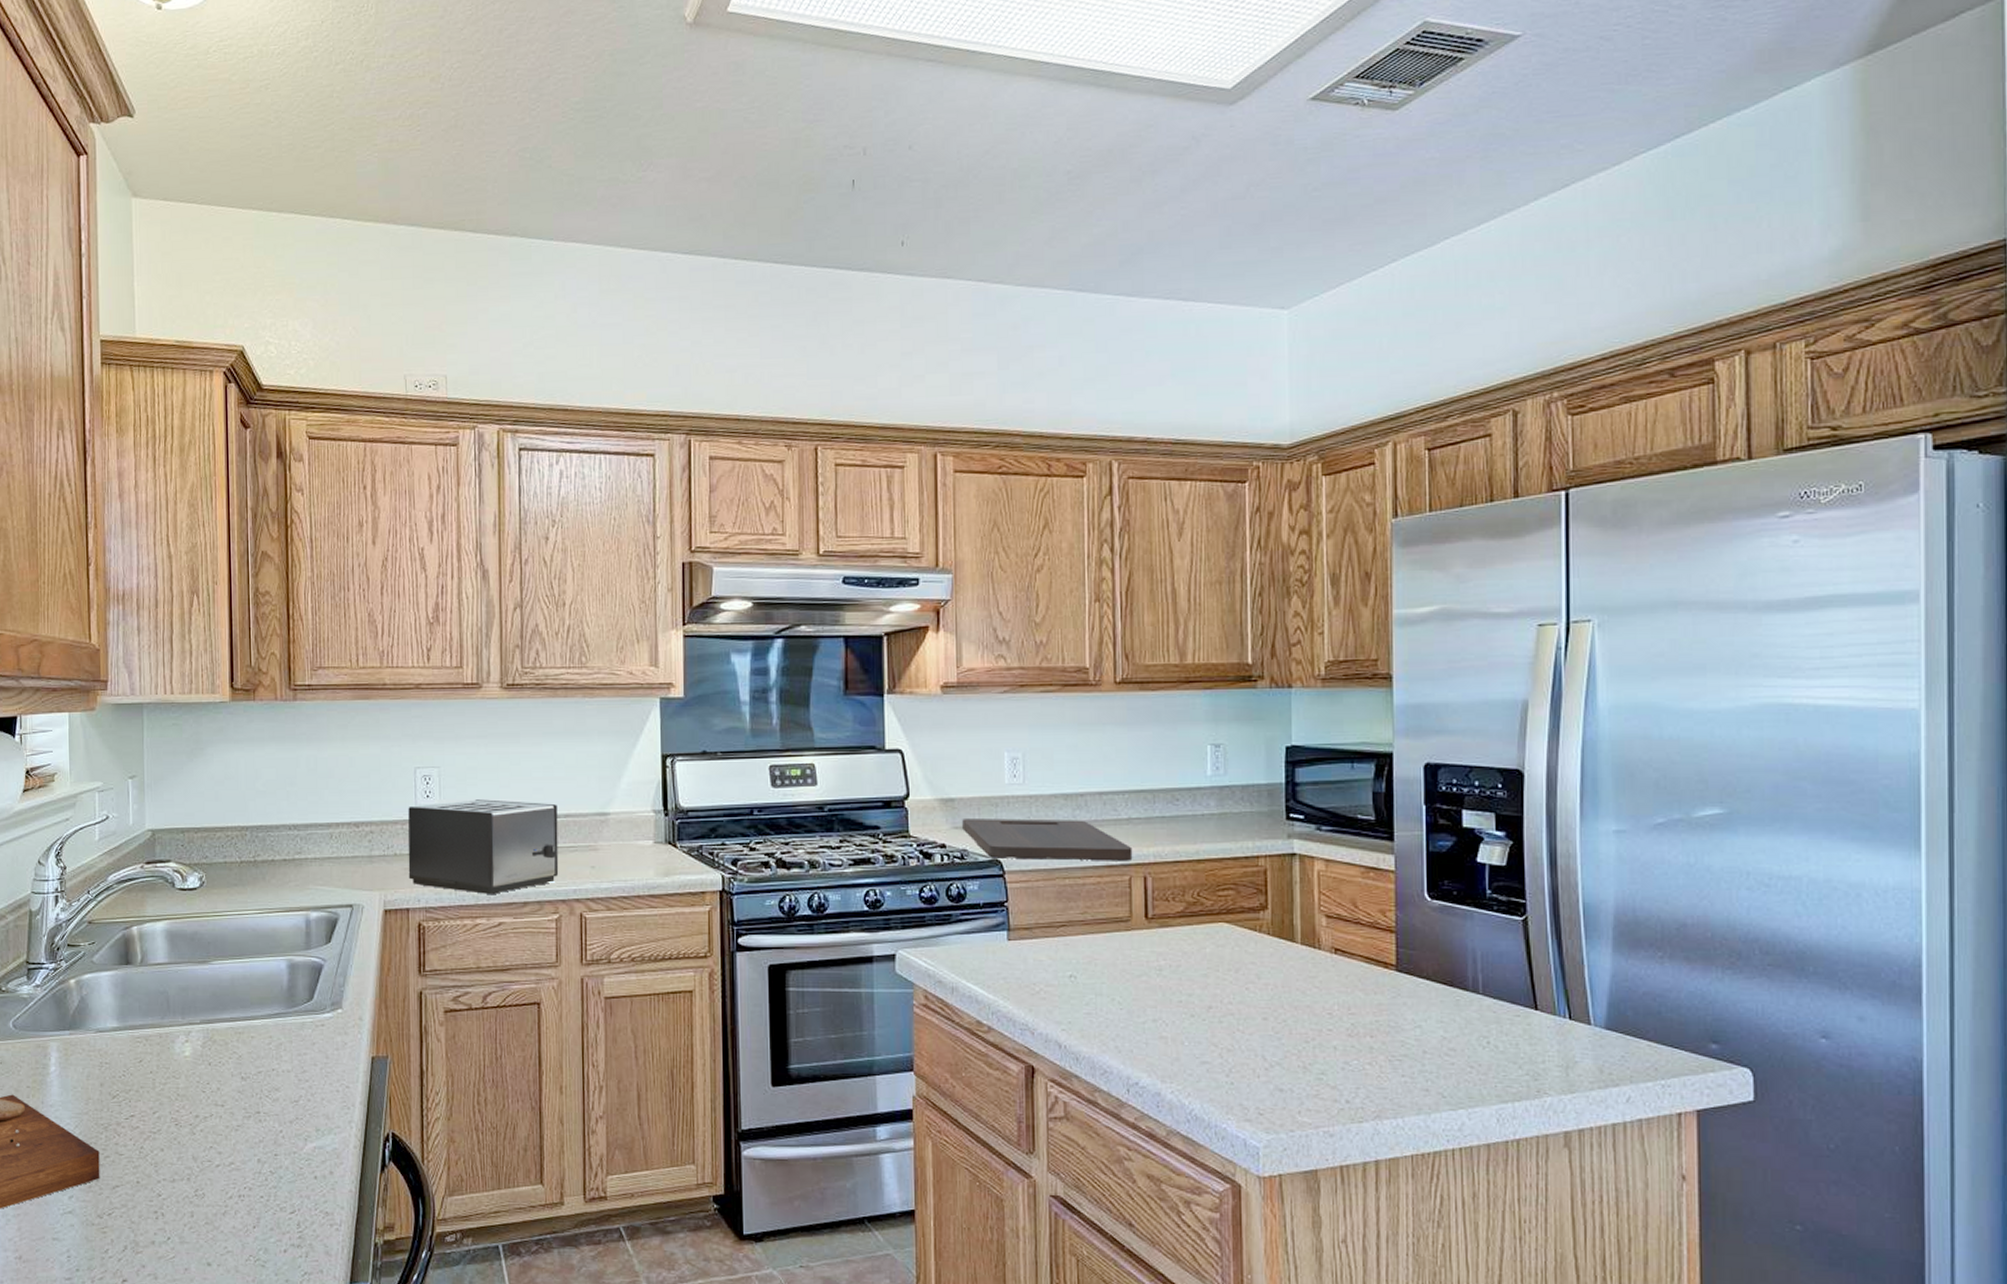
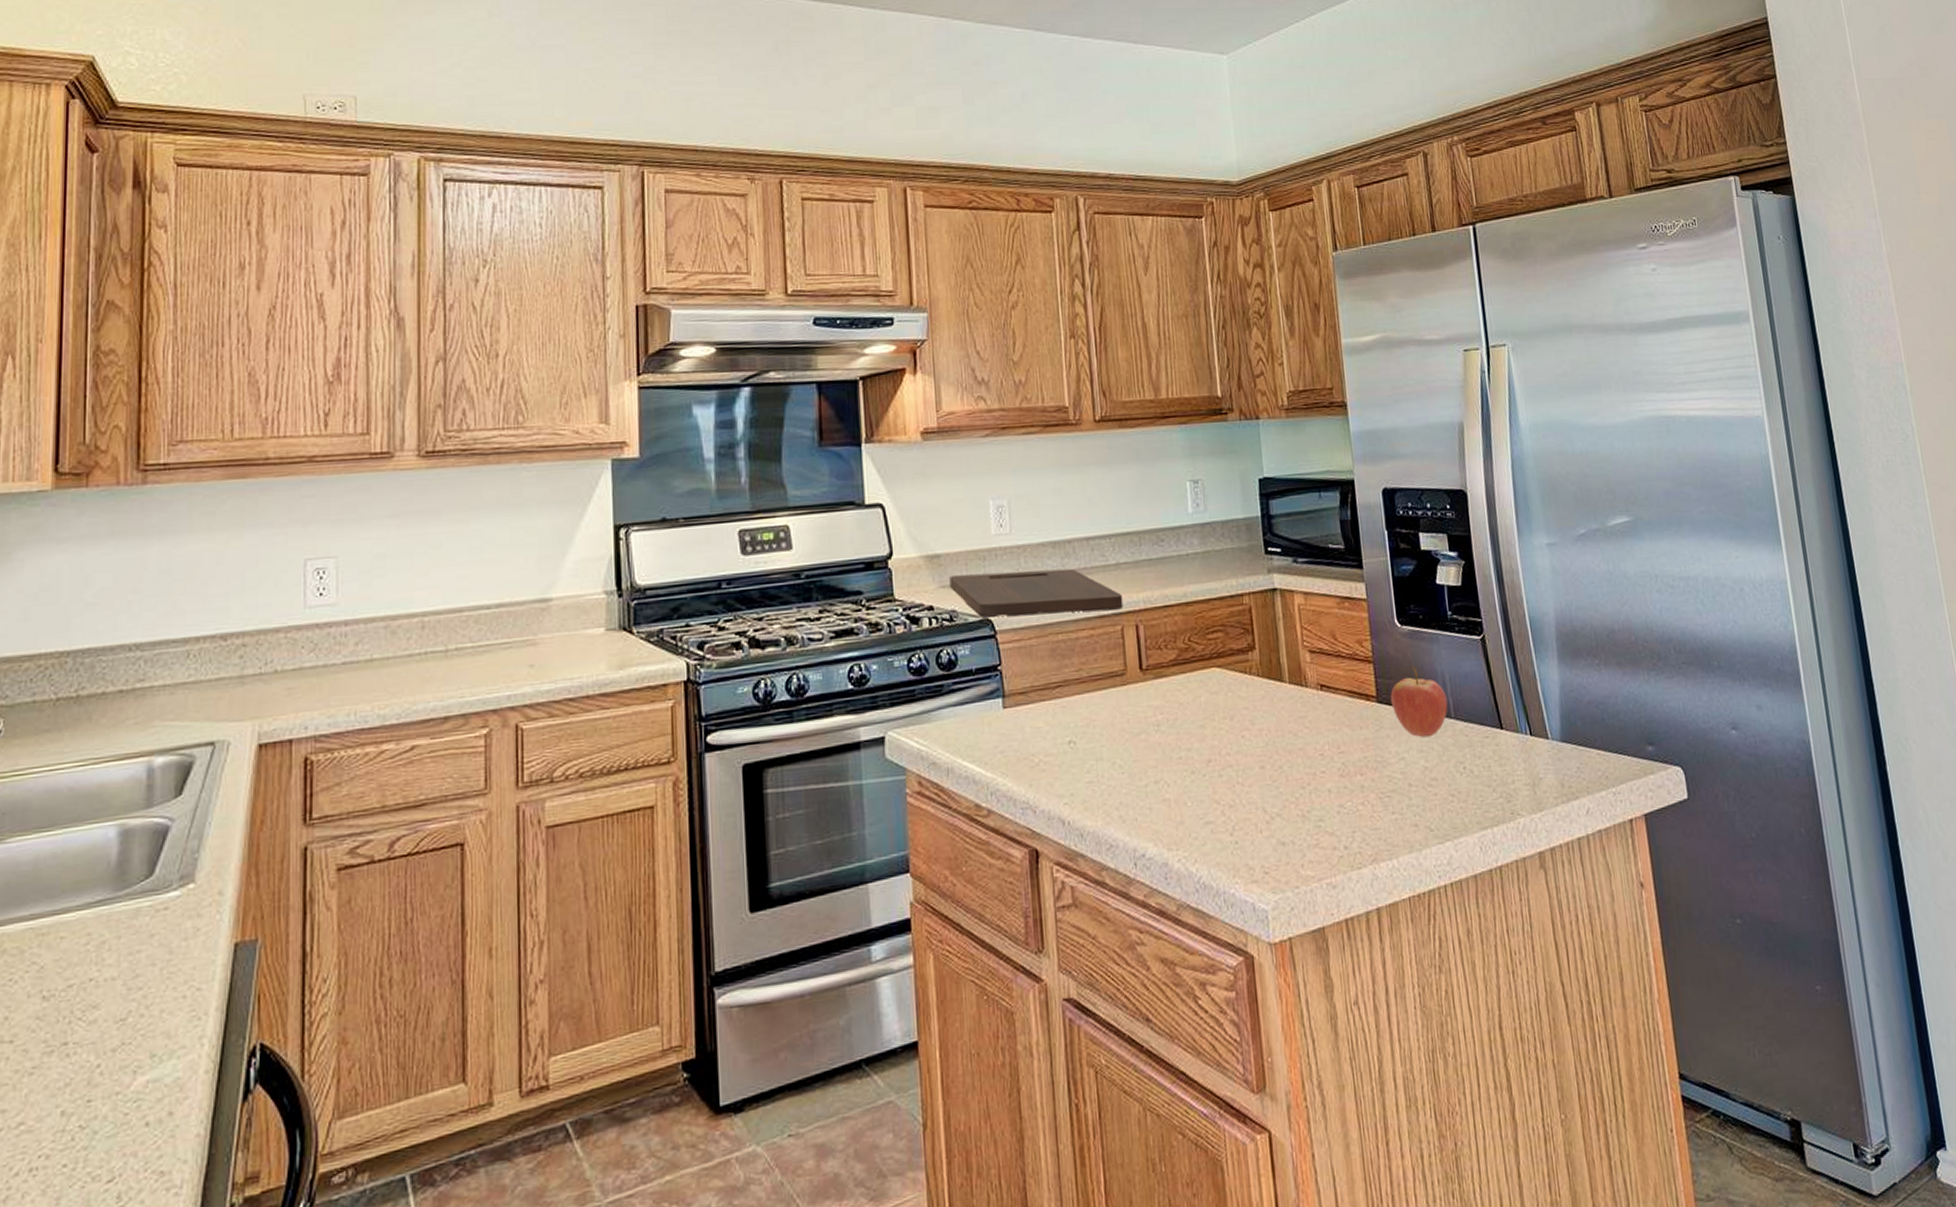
toaster: present [408,799,559,894] -> none [292,592,489,712]
fruit: none [1411,939,1476,1010] -> present [1390,665,1448,738]

